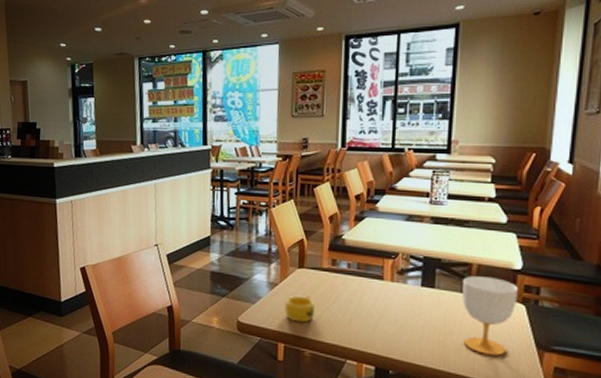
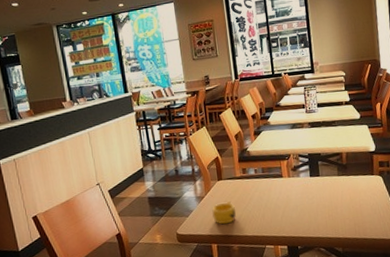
cup: present [461,276,519,356] -> none [337,160,376,219]

